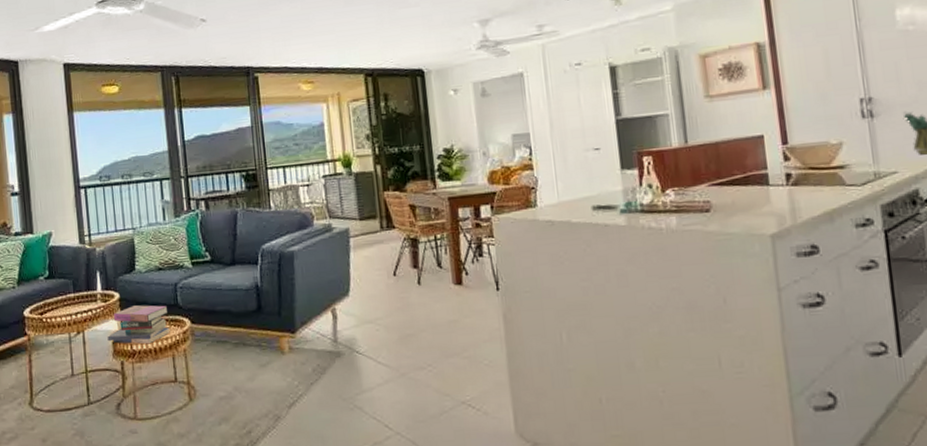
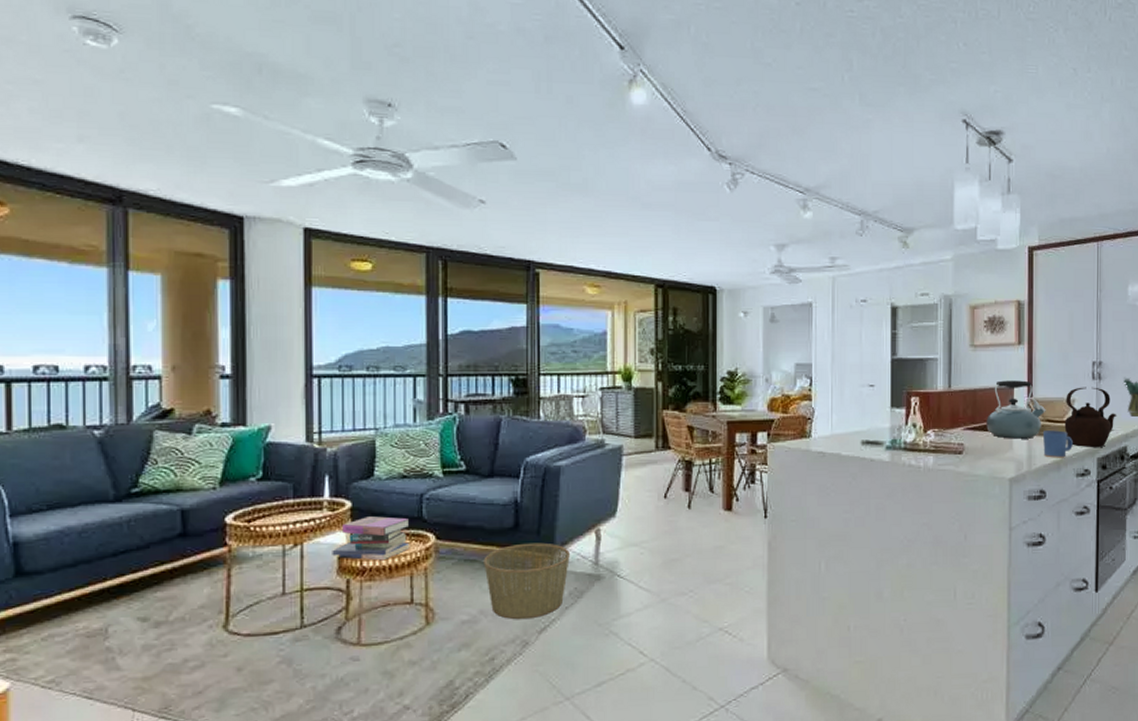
basket: none [233,323,311,396] -> present [484,542,570,620]
kettle: none [734,127,807,192] -> present [986,380,1046,439]
mug: none [807,178,847,209] -> present [1043,430,1073,458]
teapot: none [830,126,901,194] -> present [1064,387,1118,447]

